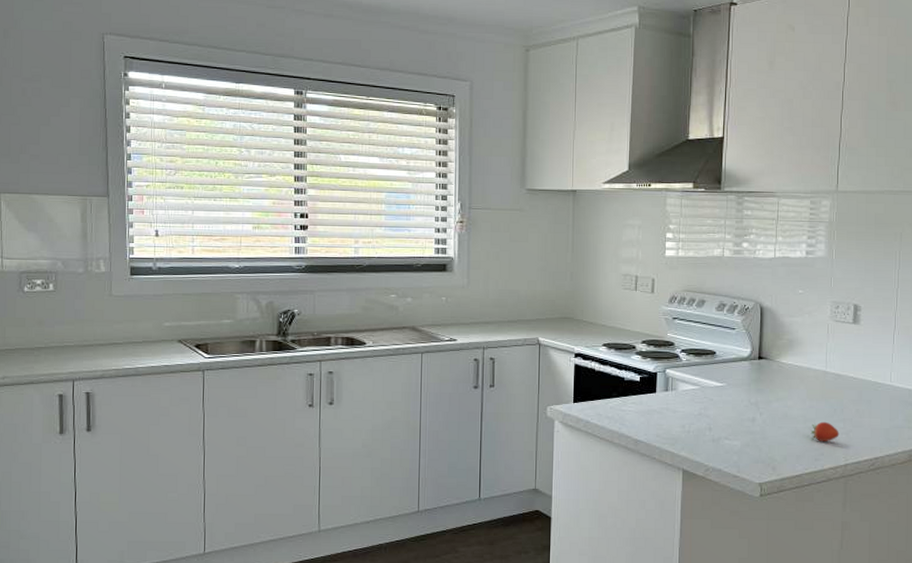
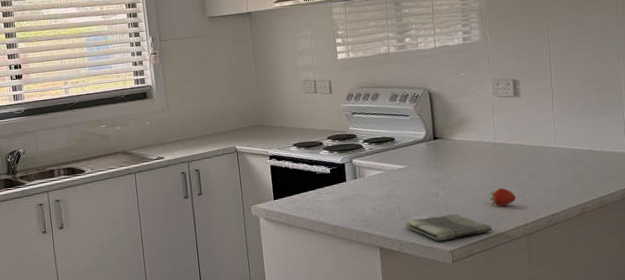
dish towel: none [715,443,809,472] -> present [405,214,493,241]

